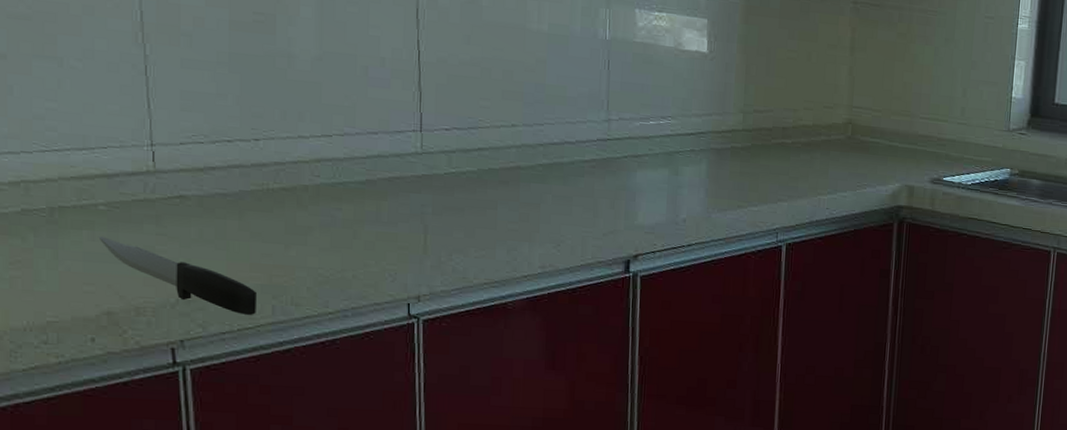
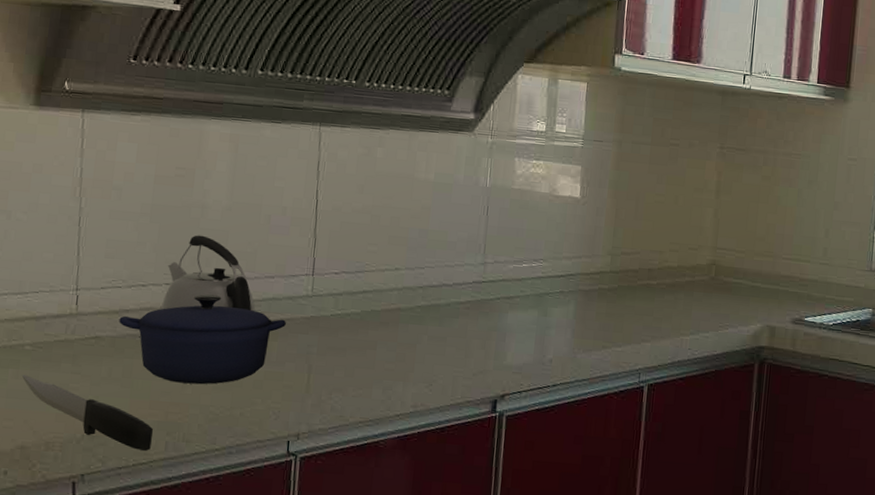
cooking pot: none [205,150,395,246] -> present [119,294,286,385]
kettle: none [252,86,360,170] -> present [161,235,256,312]

